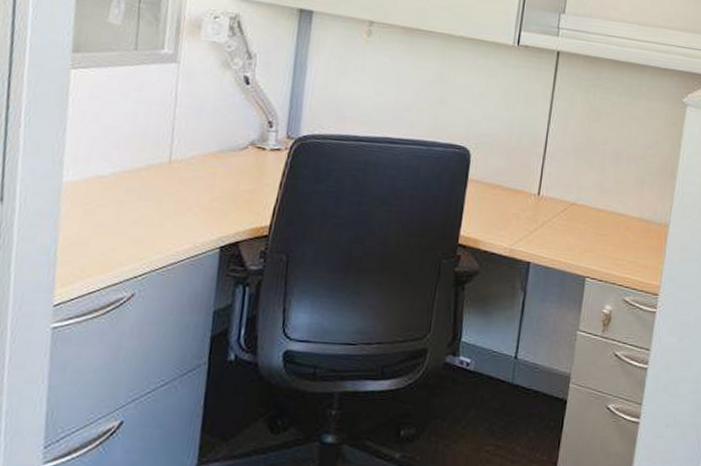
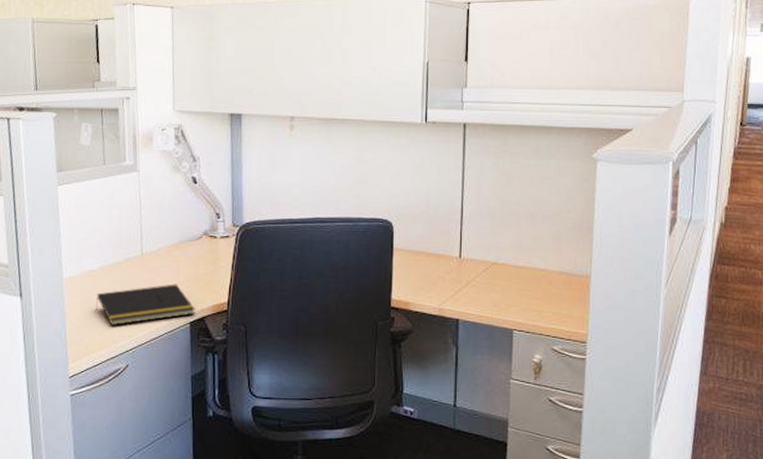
notepad: none [99,199,229,245] -> present [95,284,195,325]

